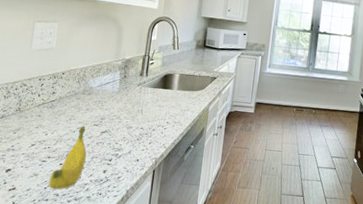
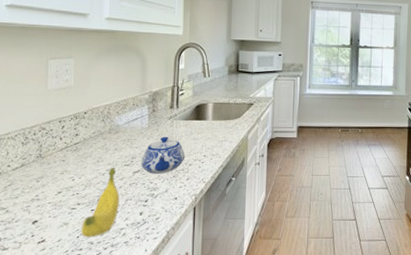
teapot: none [109,101,150,136] -> present [141,136,185,174]

